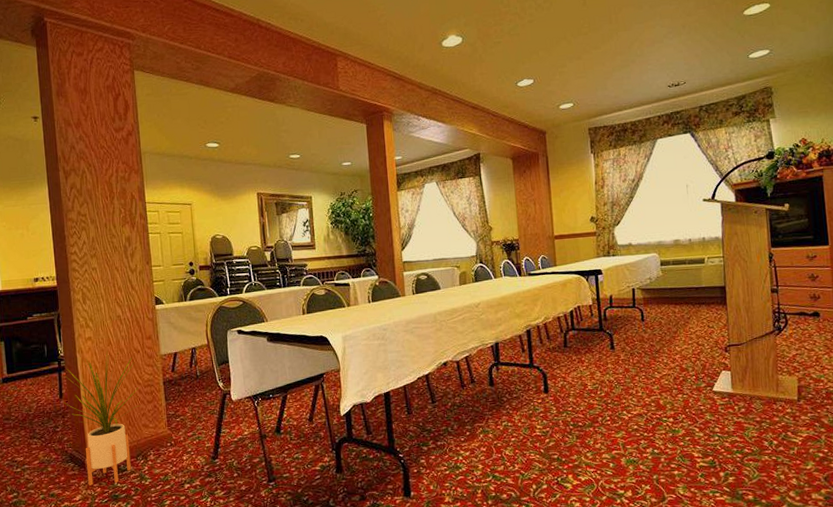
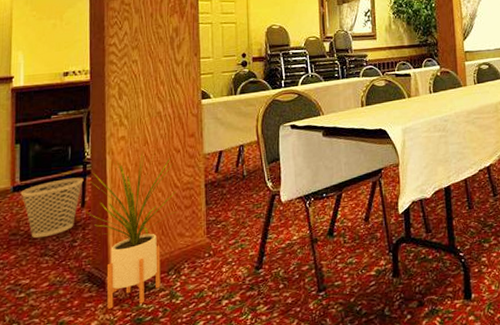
wastebasket: none [9,372,60,423] -> present [20,177,84,239]

